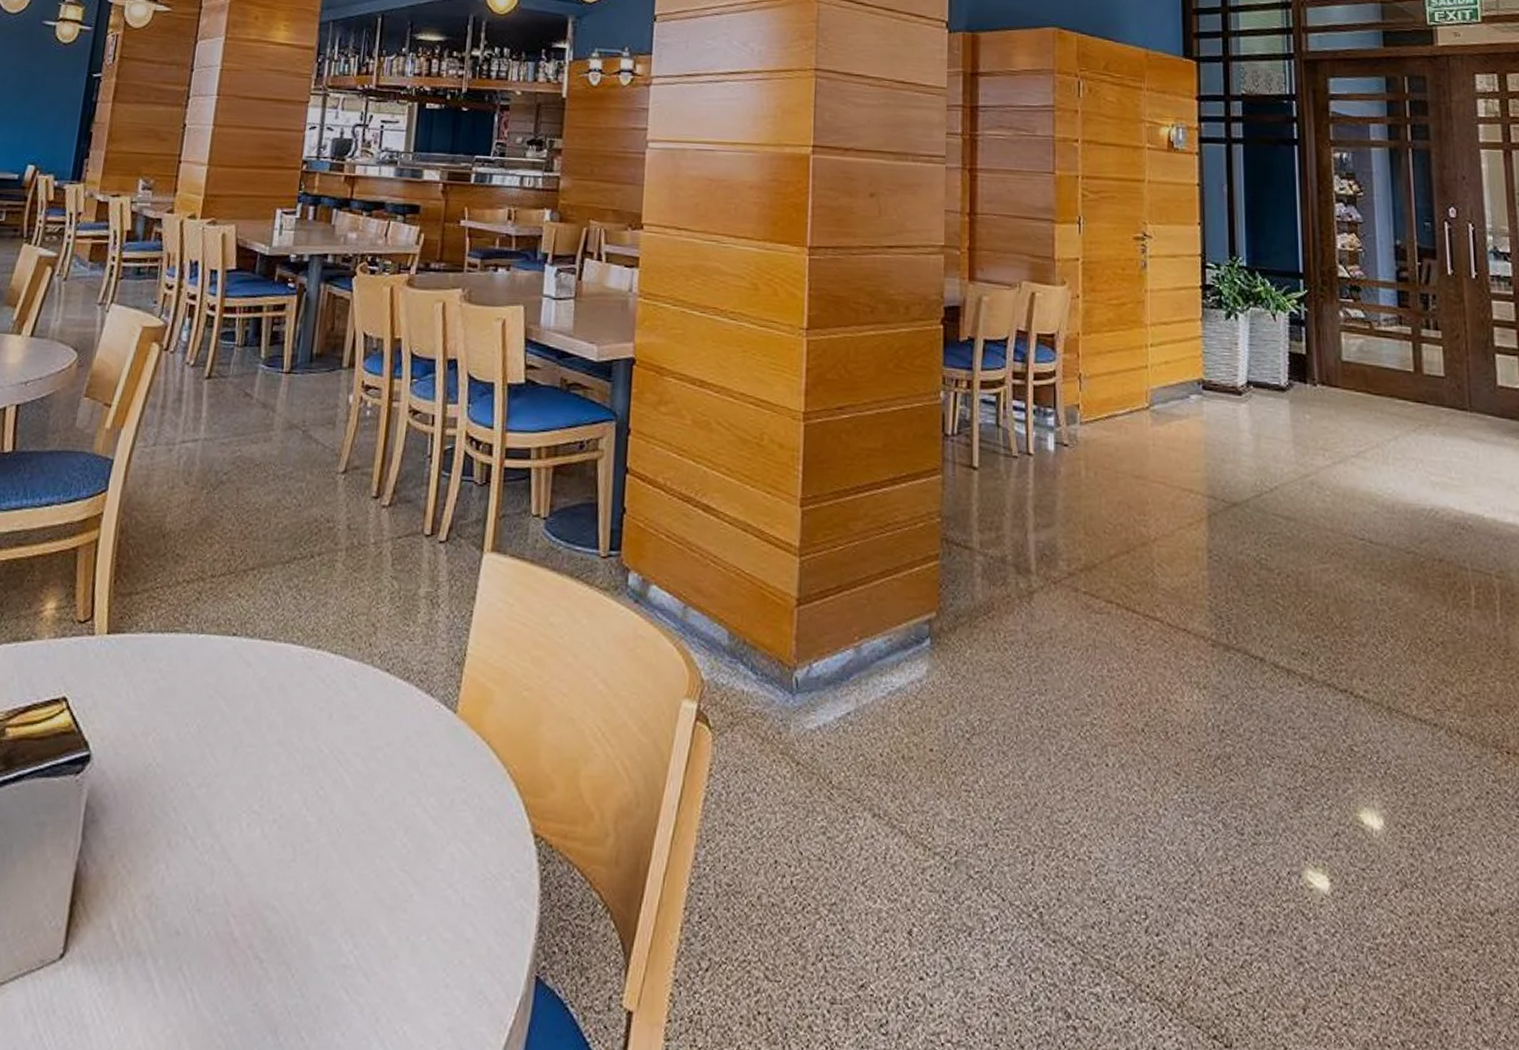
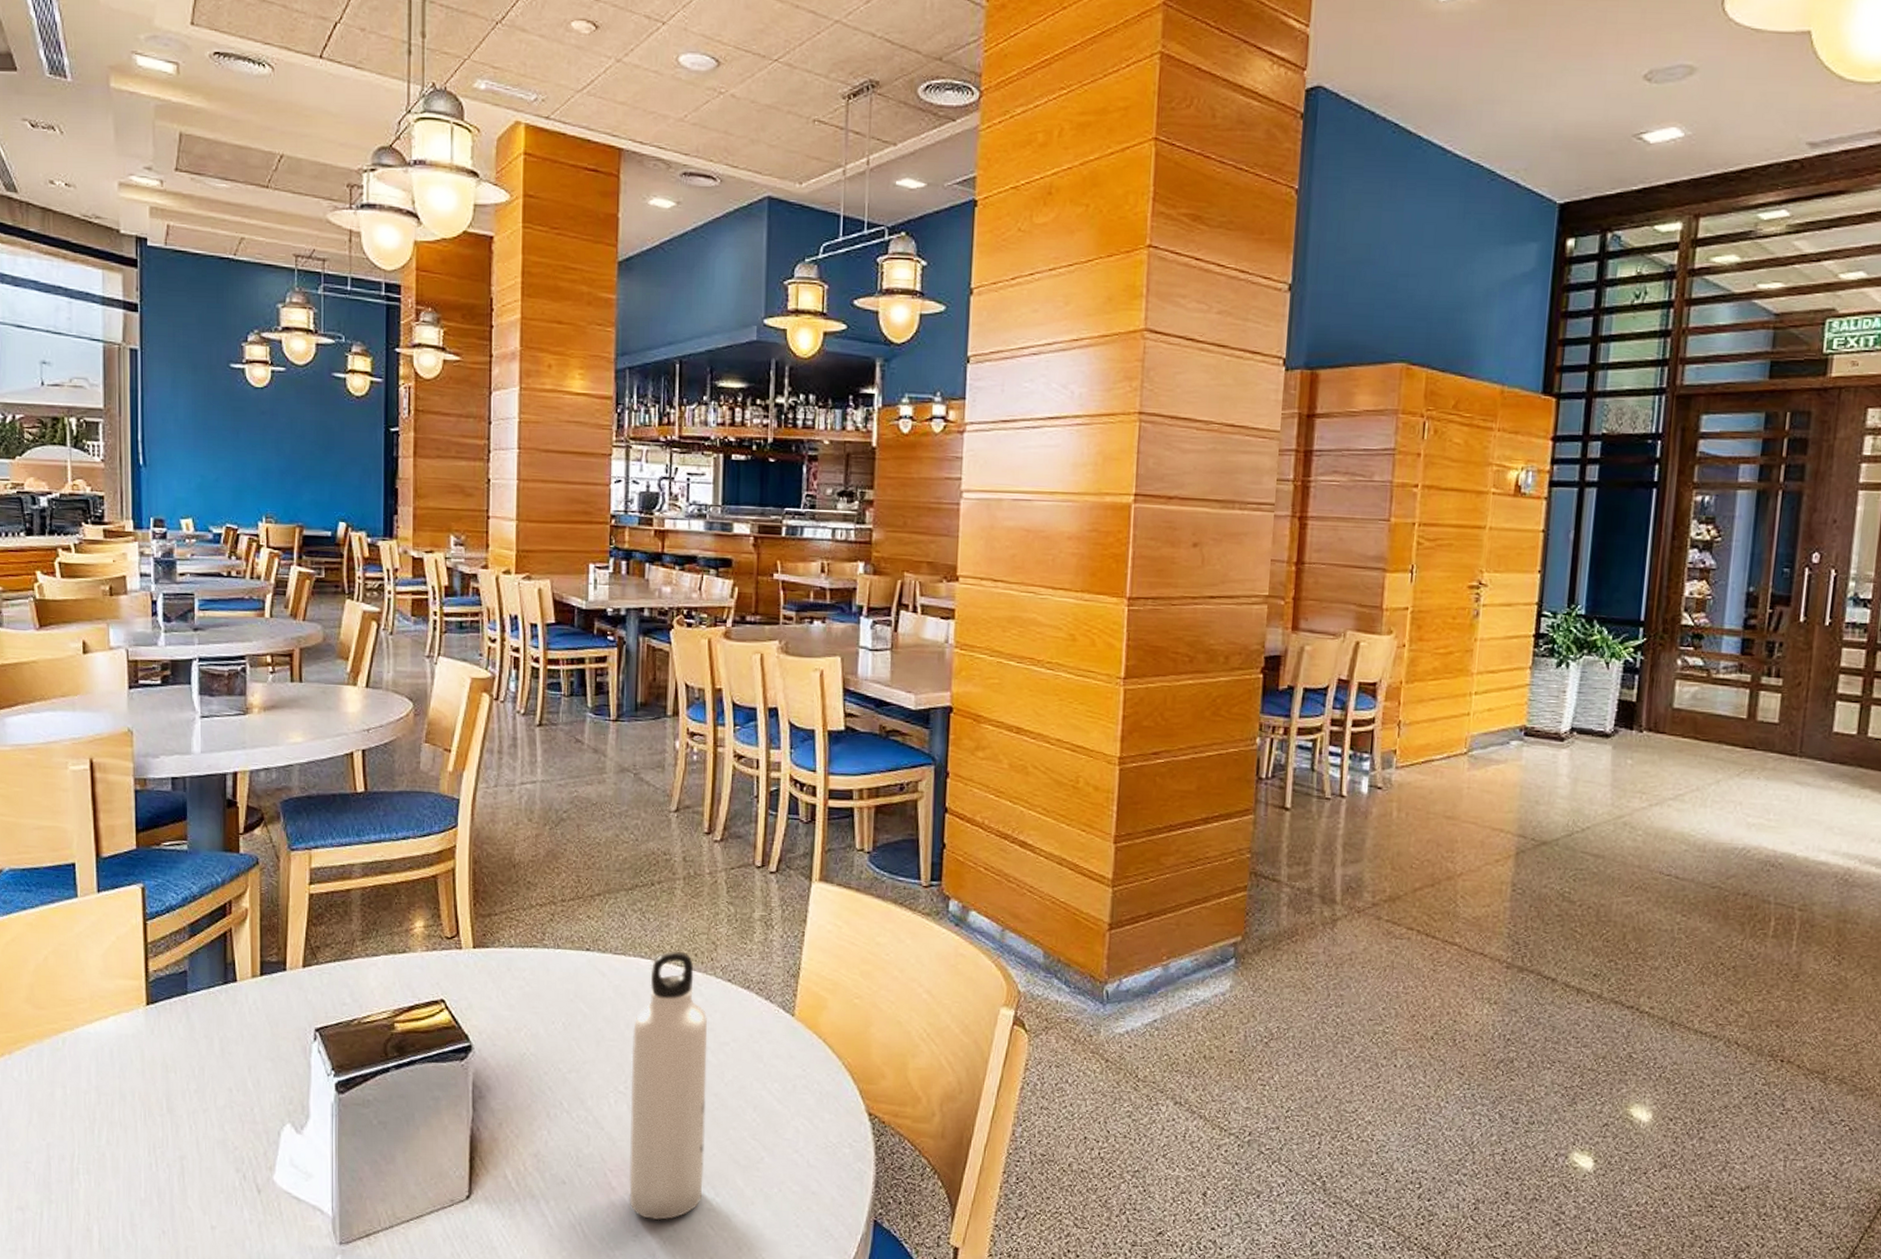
water bottle: none [253,635,360,982] -> present [629,951,708,1220]

